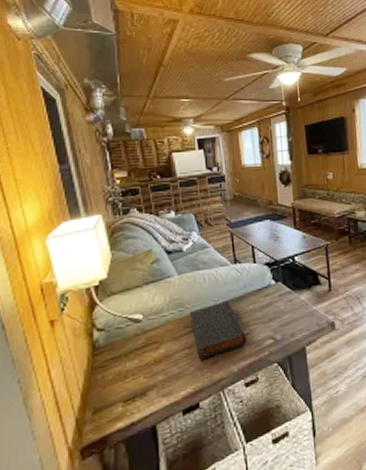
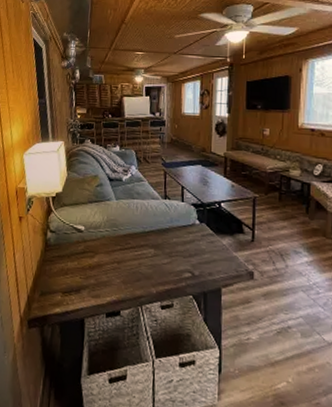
book: present [189,300,247,361] -> none [121,229,168,276]

